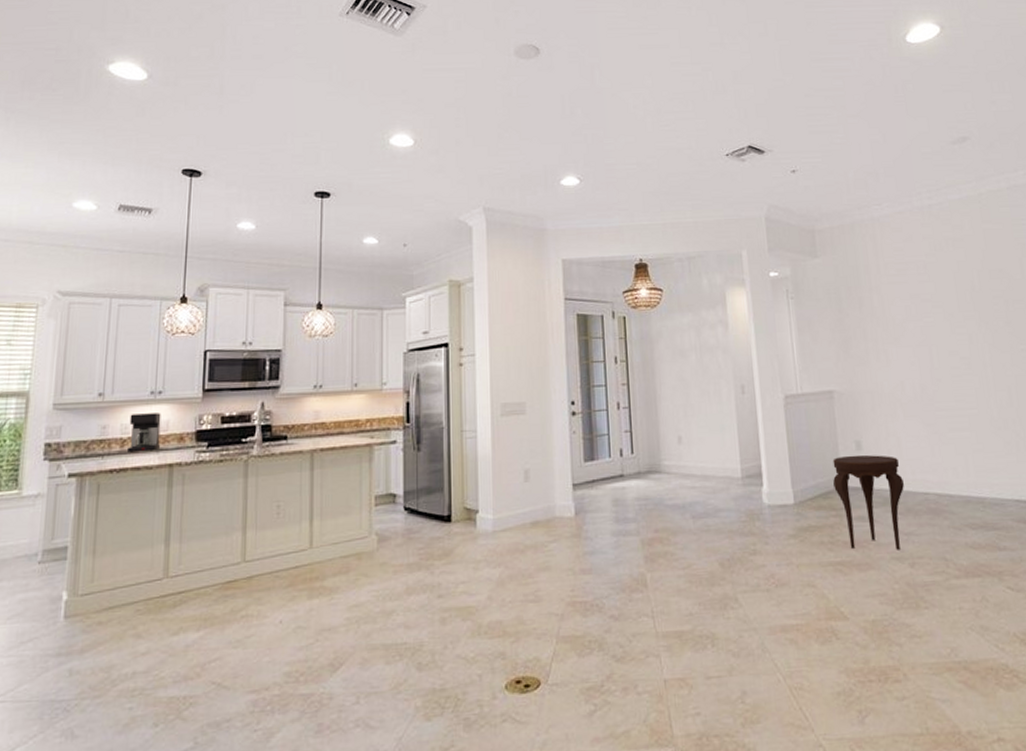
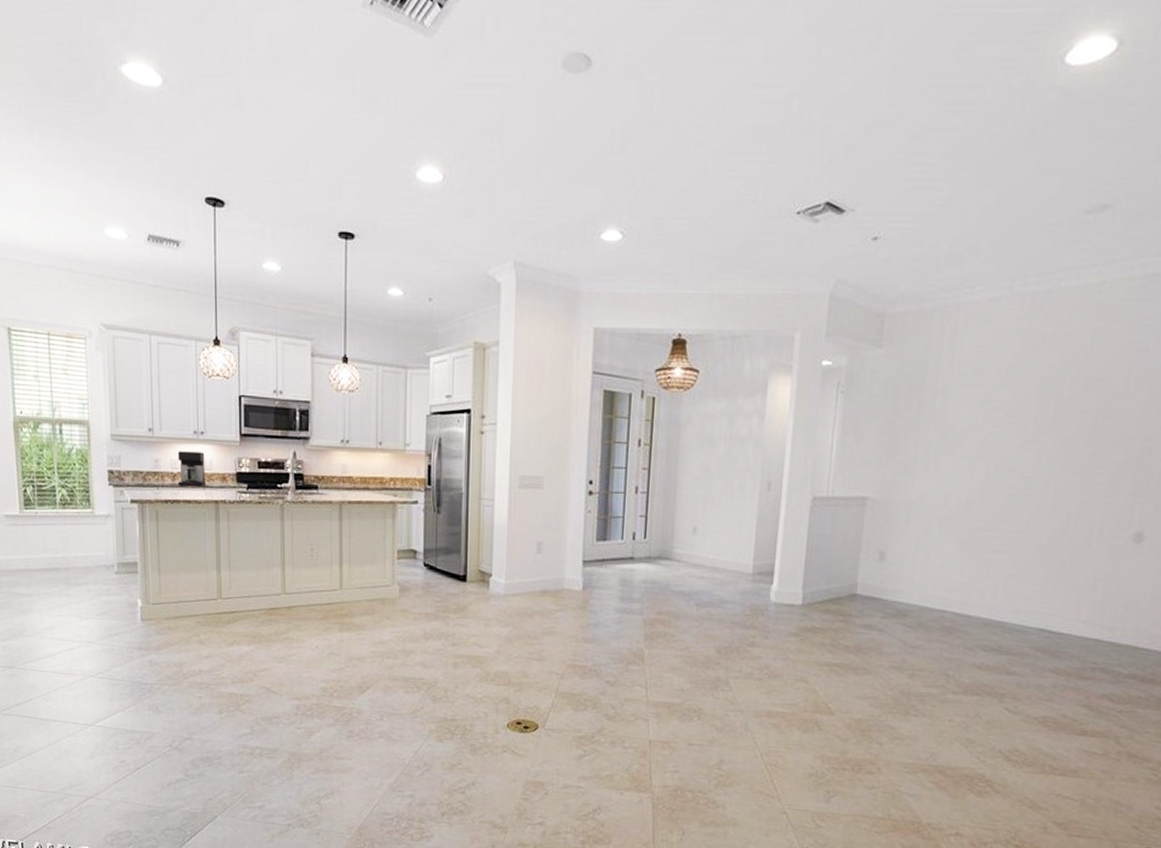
side table: present [832,455,904,550] -> none [846,564,922,661]

